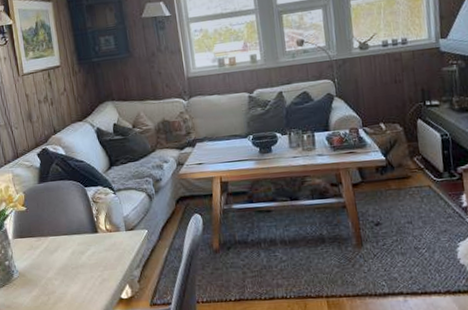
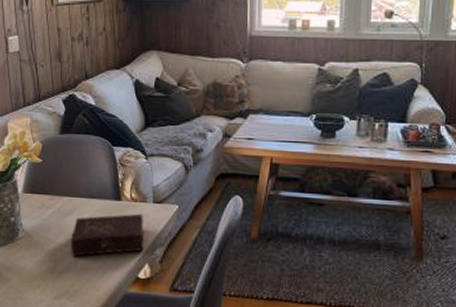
book: none [58,241,123,288] -> present [70,213,144,257]

